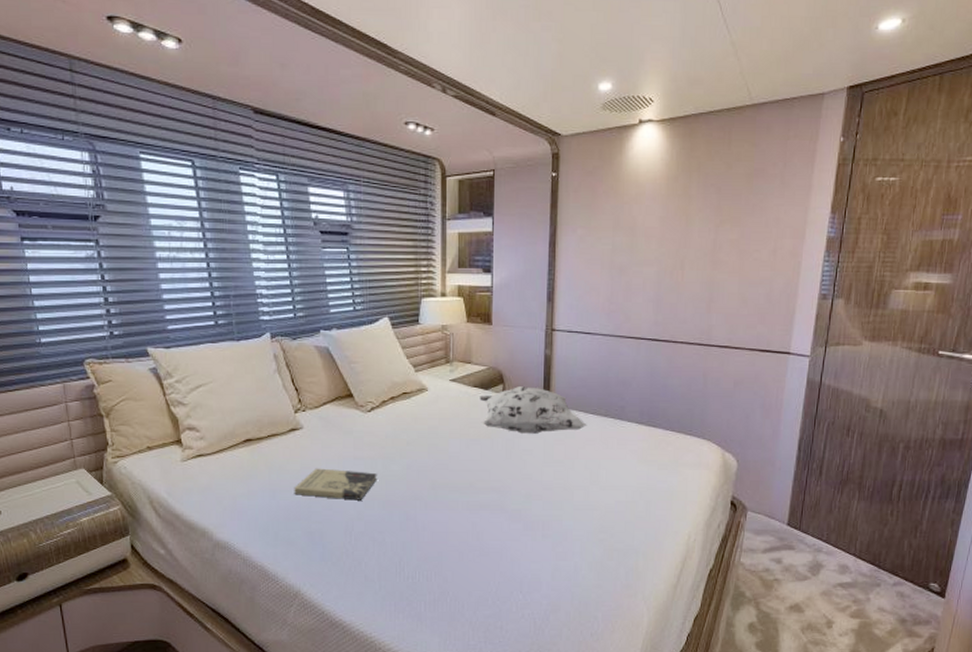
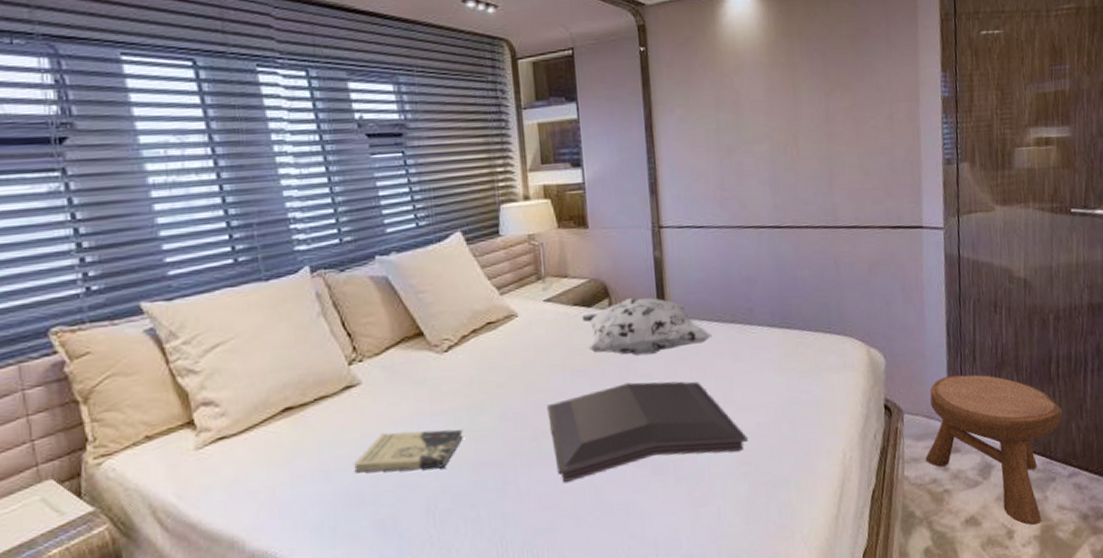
serving tray: none [445,454,607,525] -> present [547,381,748,482]
stool: none [761,484,898,620] -> present [925,374,1063,525]

